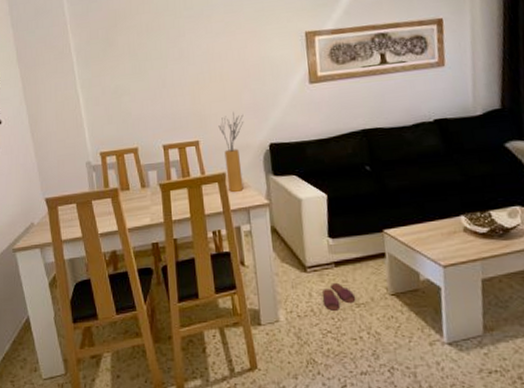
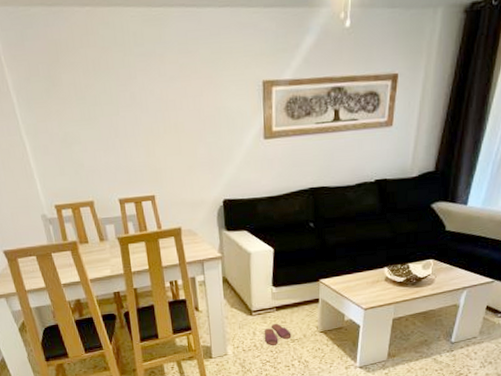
vase: present [218,112,244,193] -> none [174,167,199,247]

